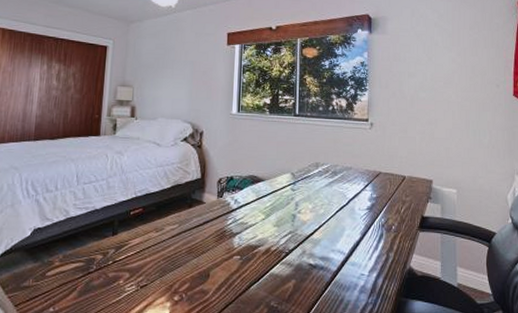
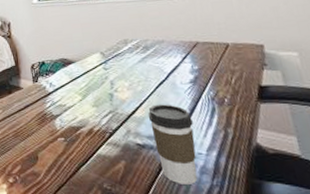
coffee cup: none [324,227,362,303] -> present [147,104,198,186]

